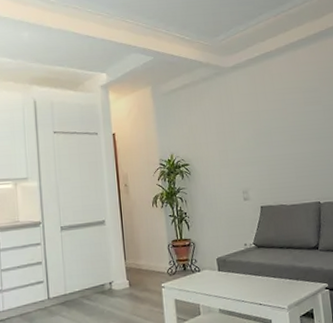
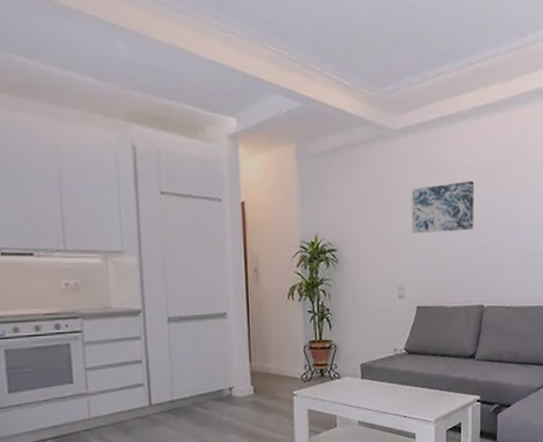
wall art: none [246,99,303,146] -> present [411,180,475,234]

